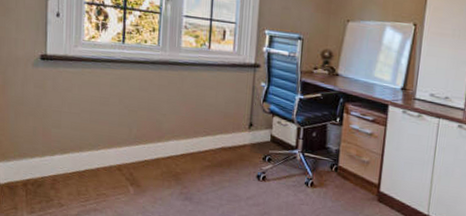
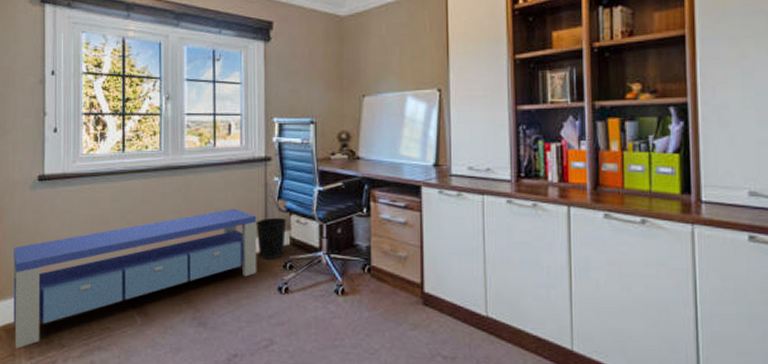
storage bench: none [16,105,243,203] -> present [13,208,257,348]
wastebasket: none [241,116,270,152] -> present [256,217,287,259]

